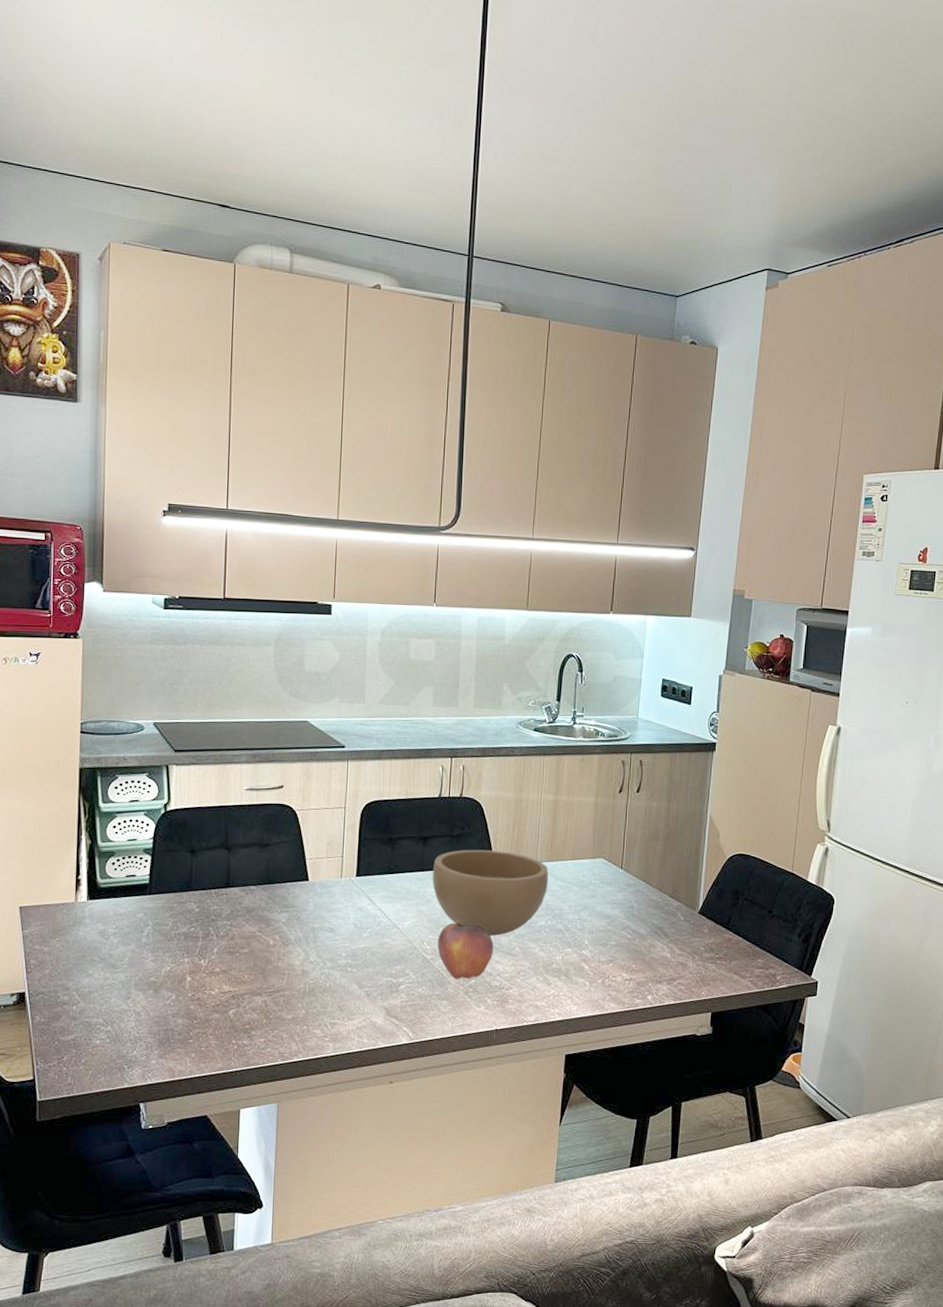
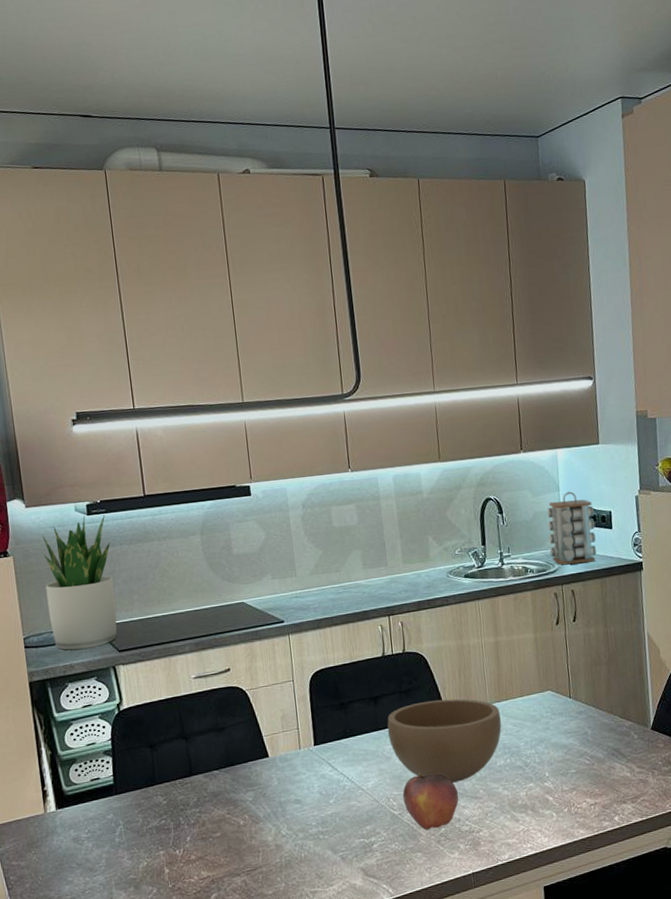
planter: none [110,609,182,744] -> present [42,515,117,651]
spice rack: none [624,660,675,735] -> present [547,491,597,565]

